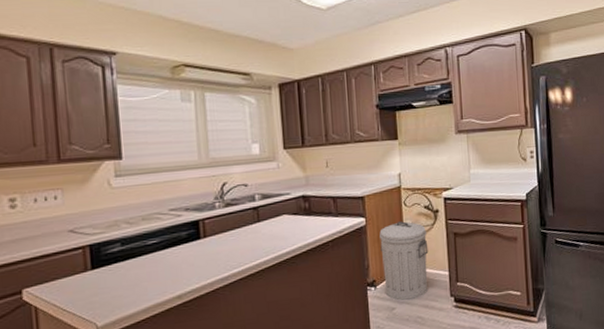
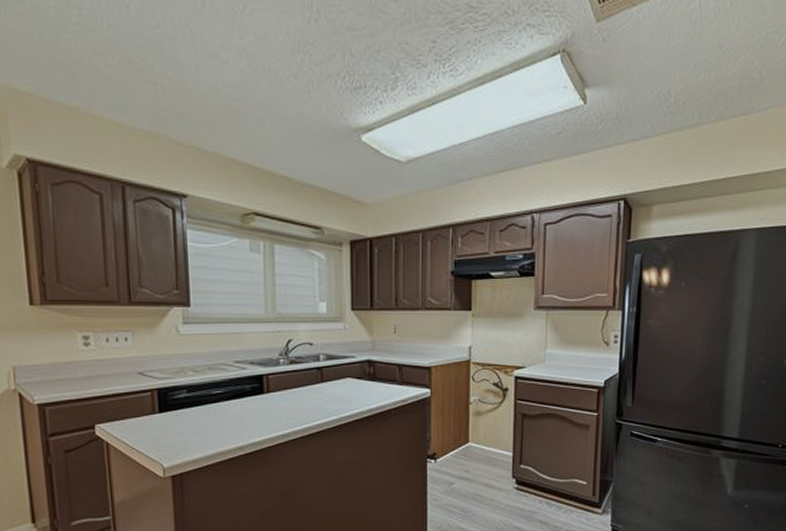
trash can: present [379,221,429,301] -> none [444,396,494,477]

